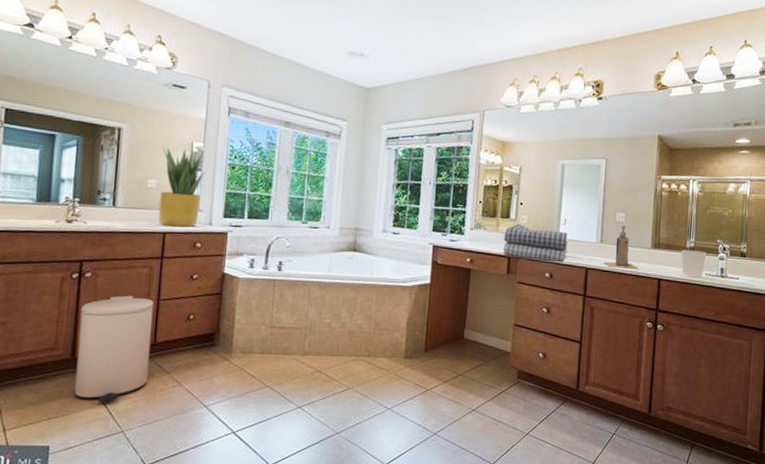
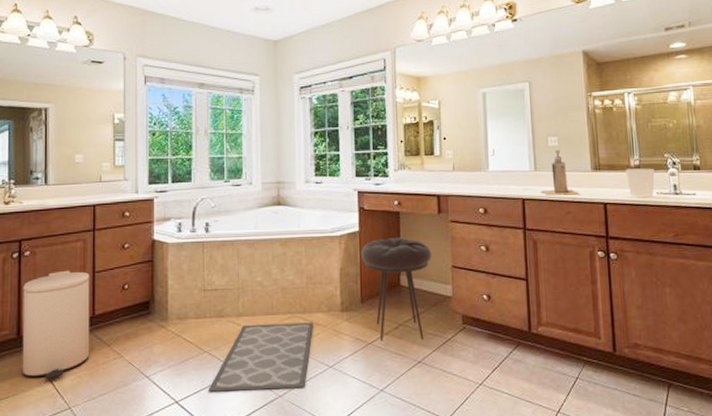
planter: present [158,146,205,227] -> none [86,121,128,199]
bath mat: none [267,363,376,427] -> present [209,322,313,392]
stool: none [429,292,496,390] -> present [361,237,431,341]
towel: present [503,223,568,263] -> none [430,159,500,197]

